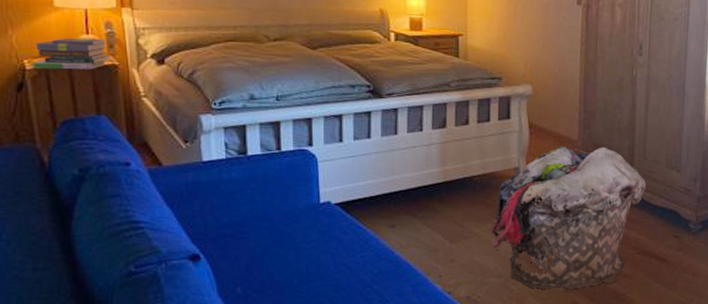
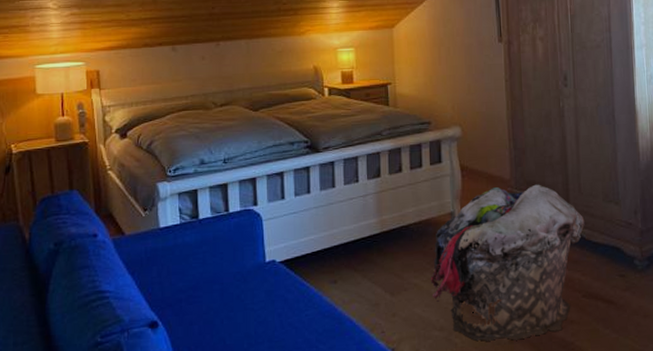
books: present [32,37,111,70] -> none [18,119,82,152]

